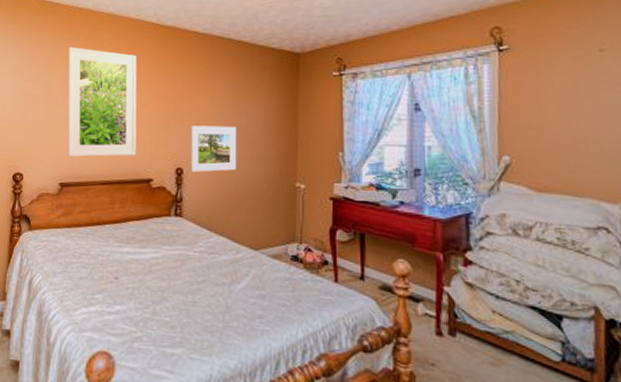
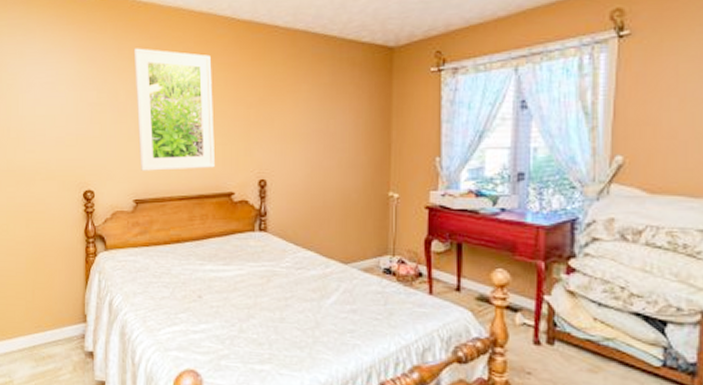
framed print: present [190,125,237,173] -> none [273,132,325,184]

